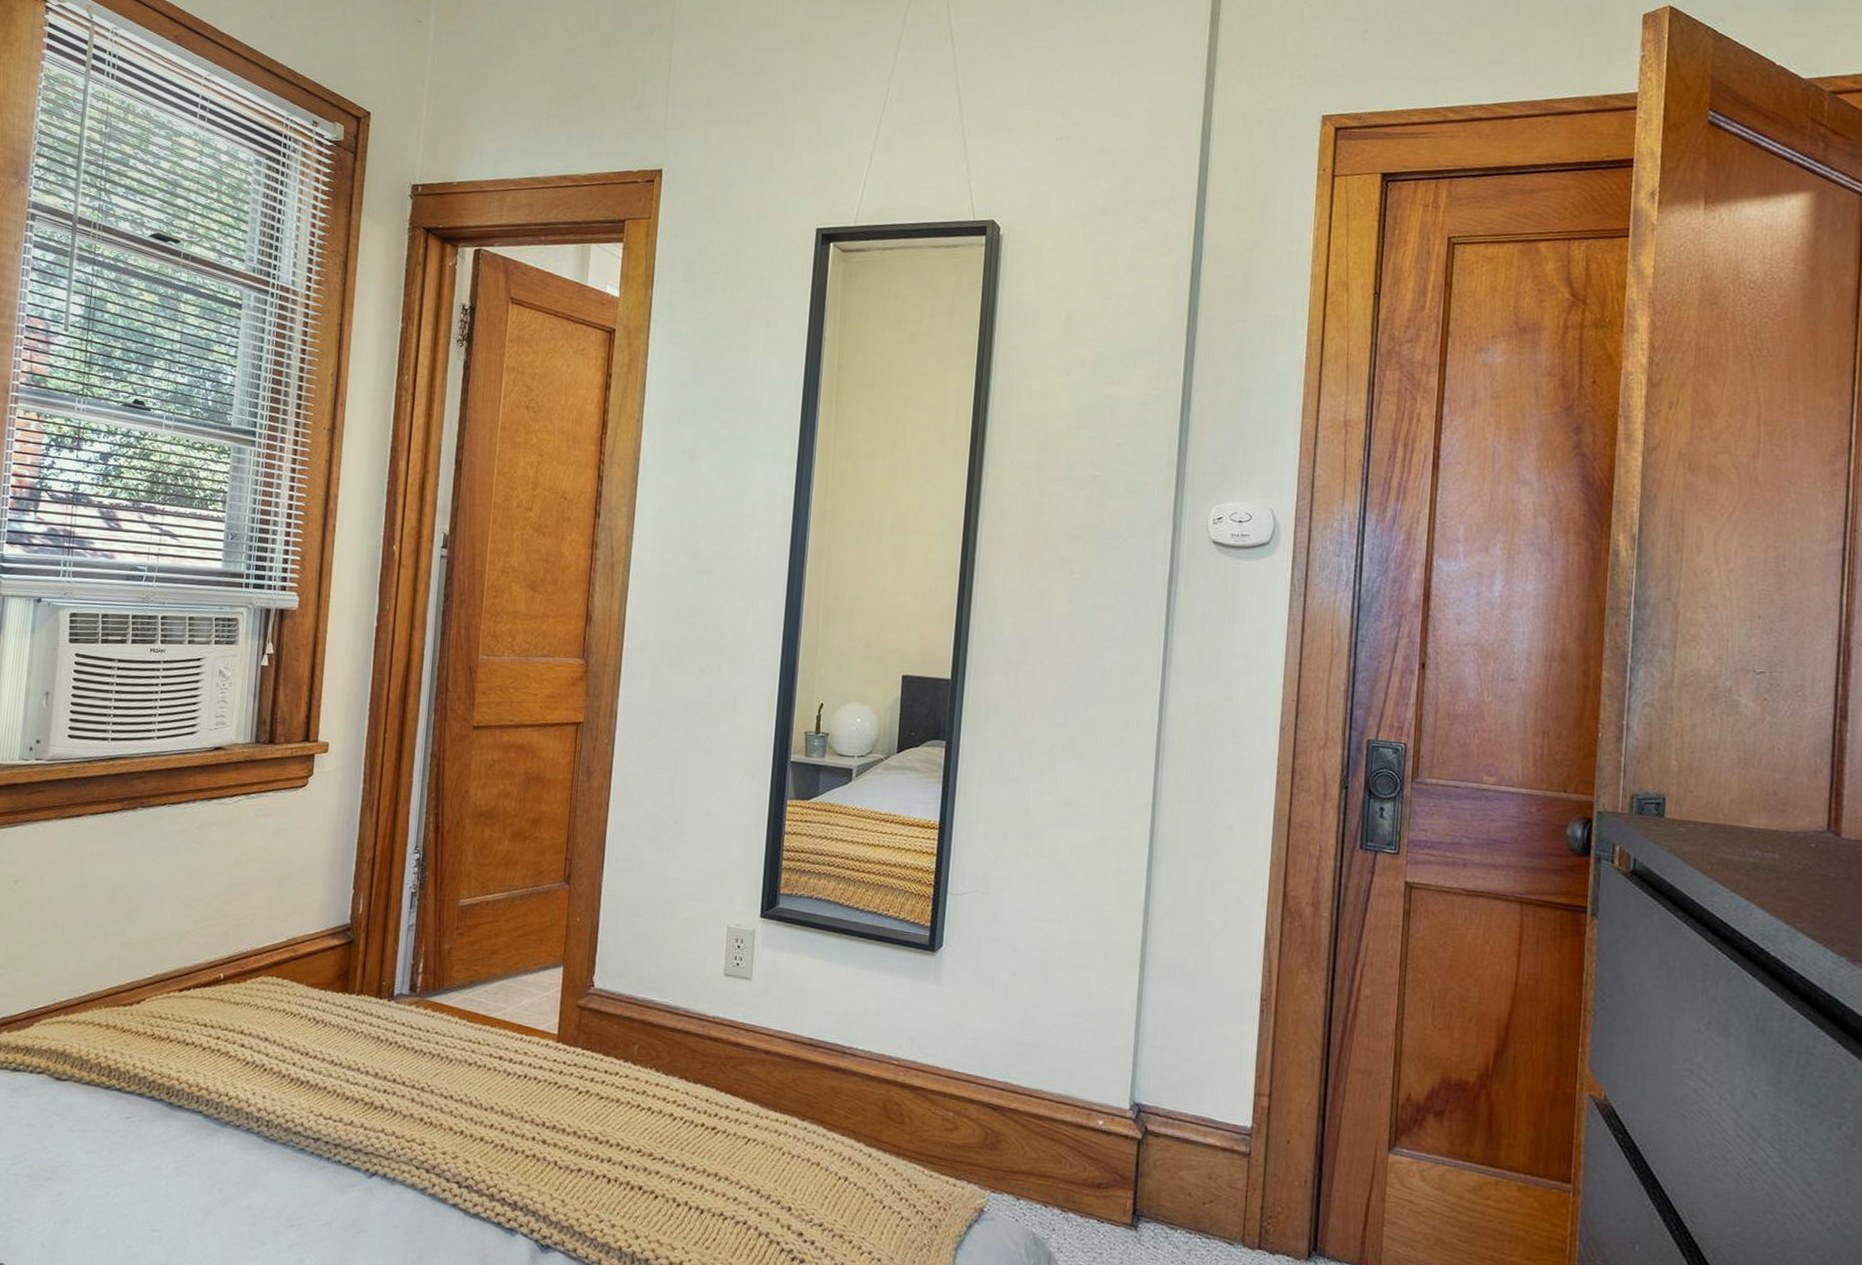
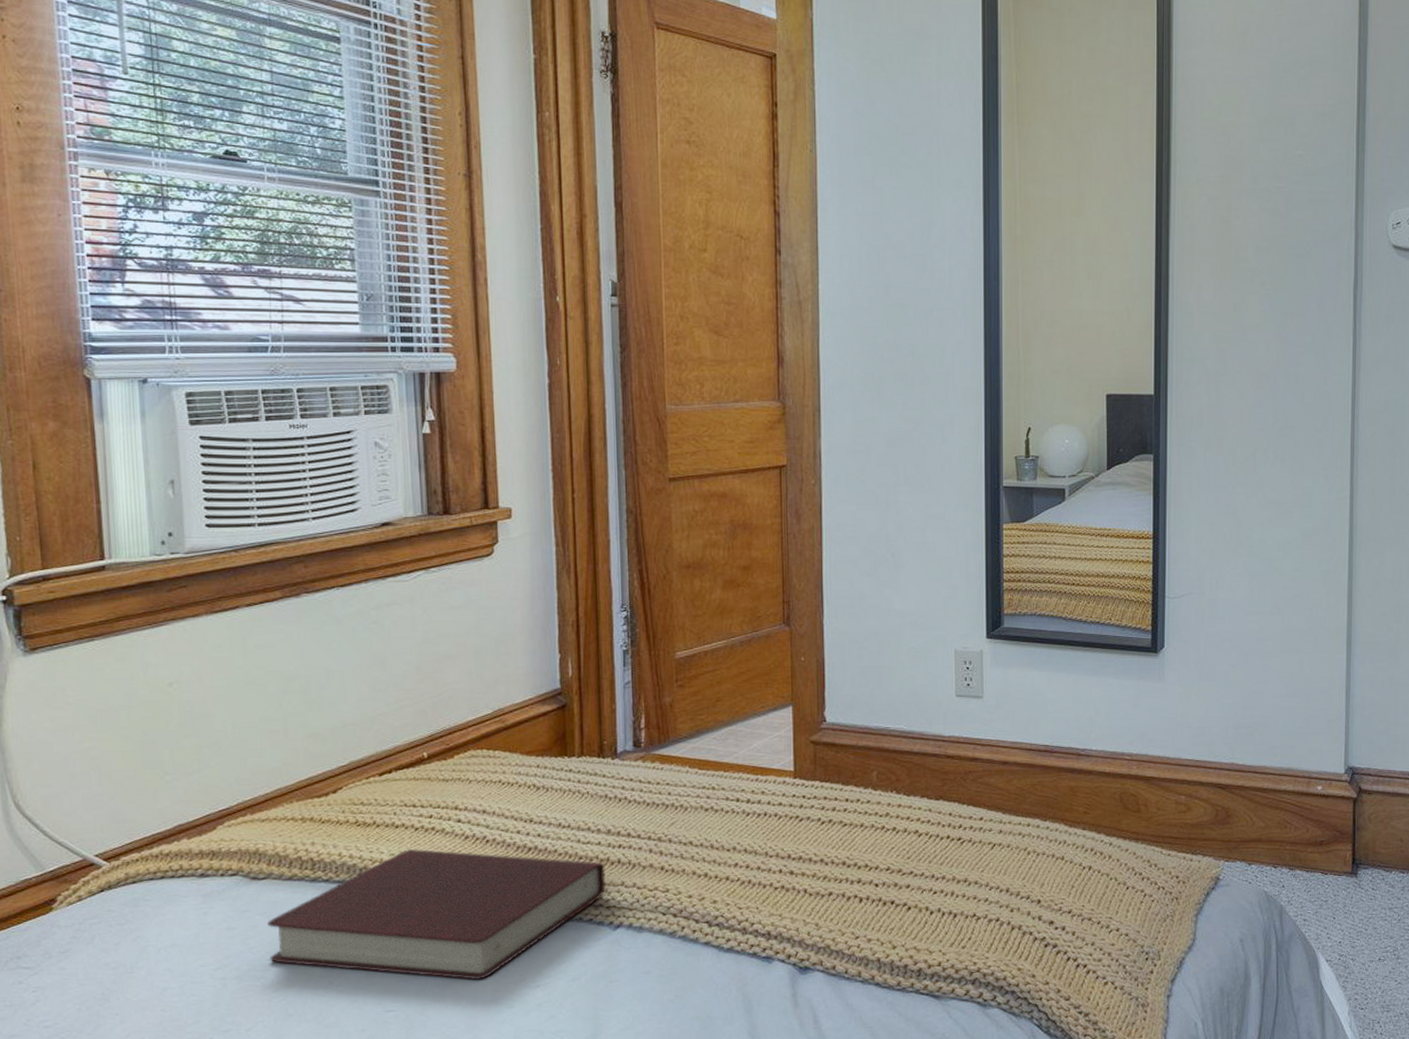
book: none [59,1068,369,1212] -> present [267,848,606,981]

